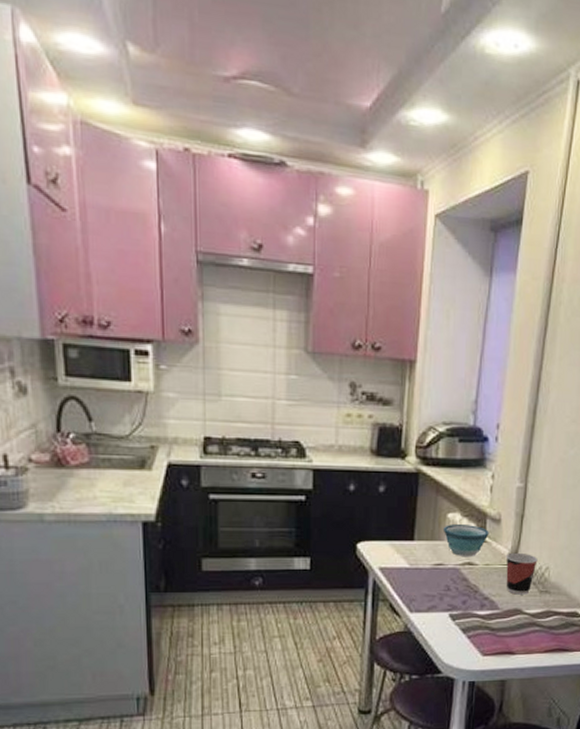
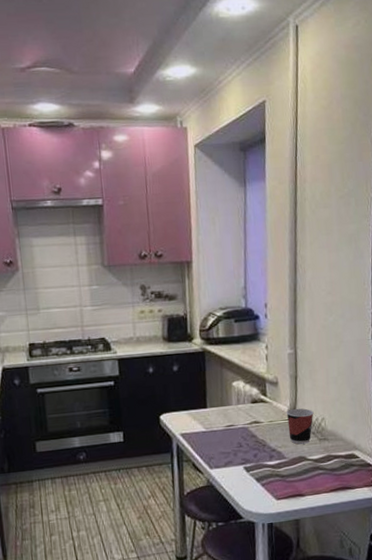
bowl: present [444,525,489,557] -> none [231,389,270,417]

